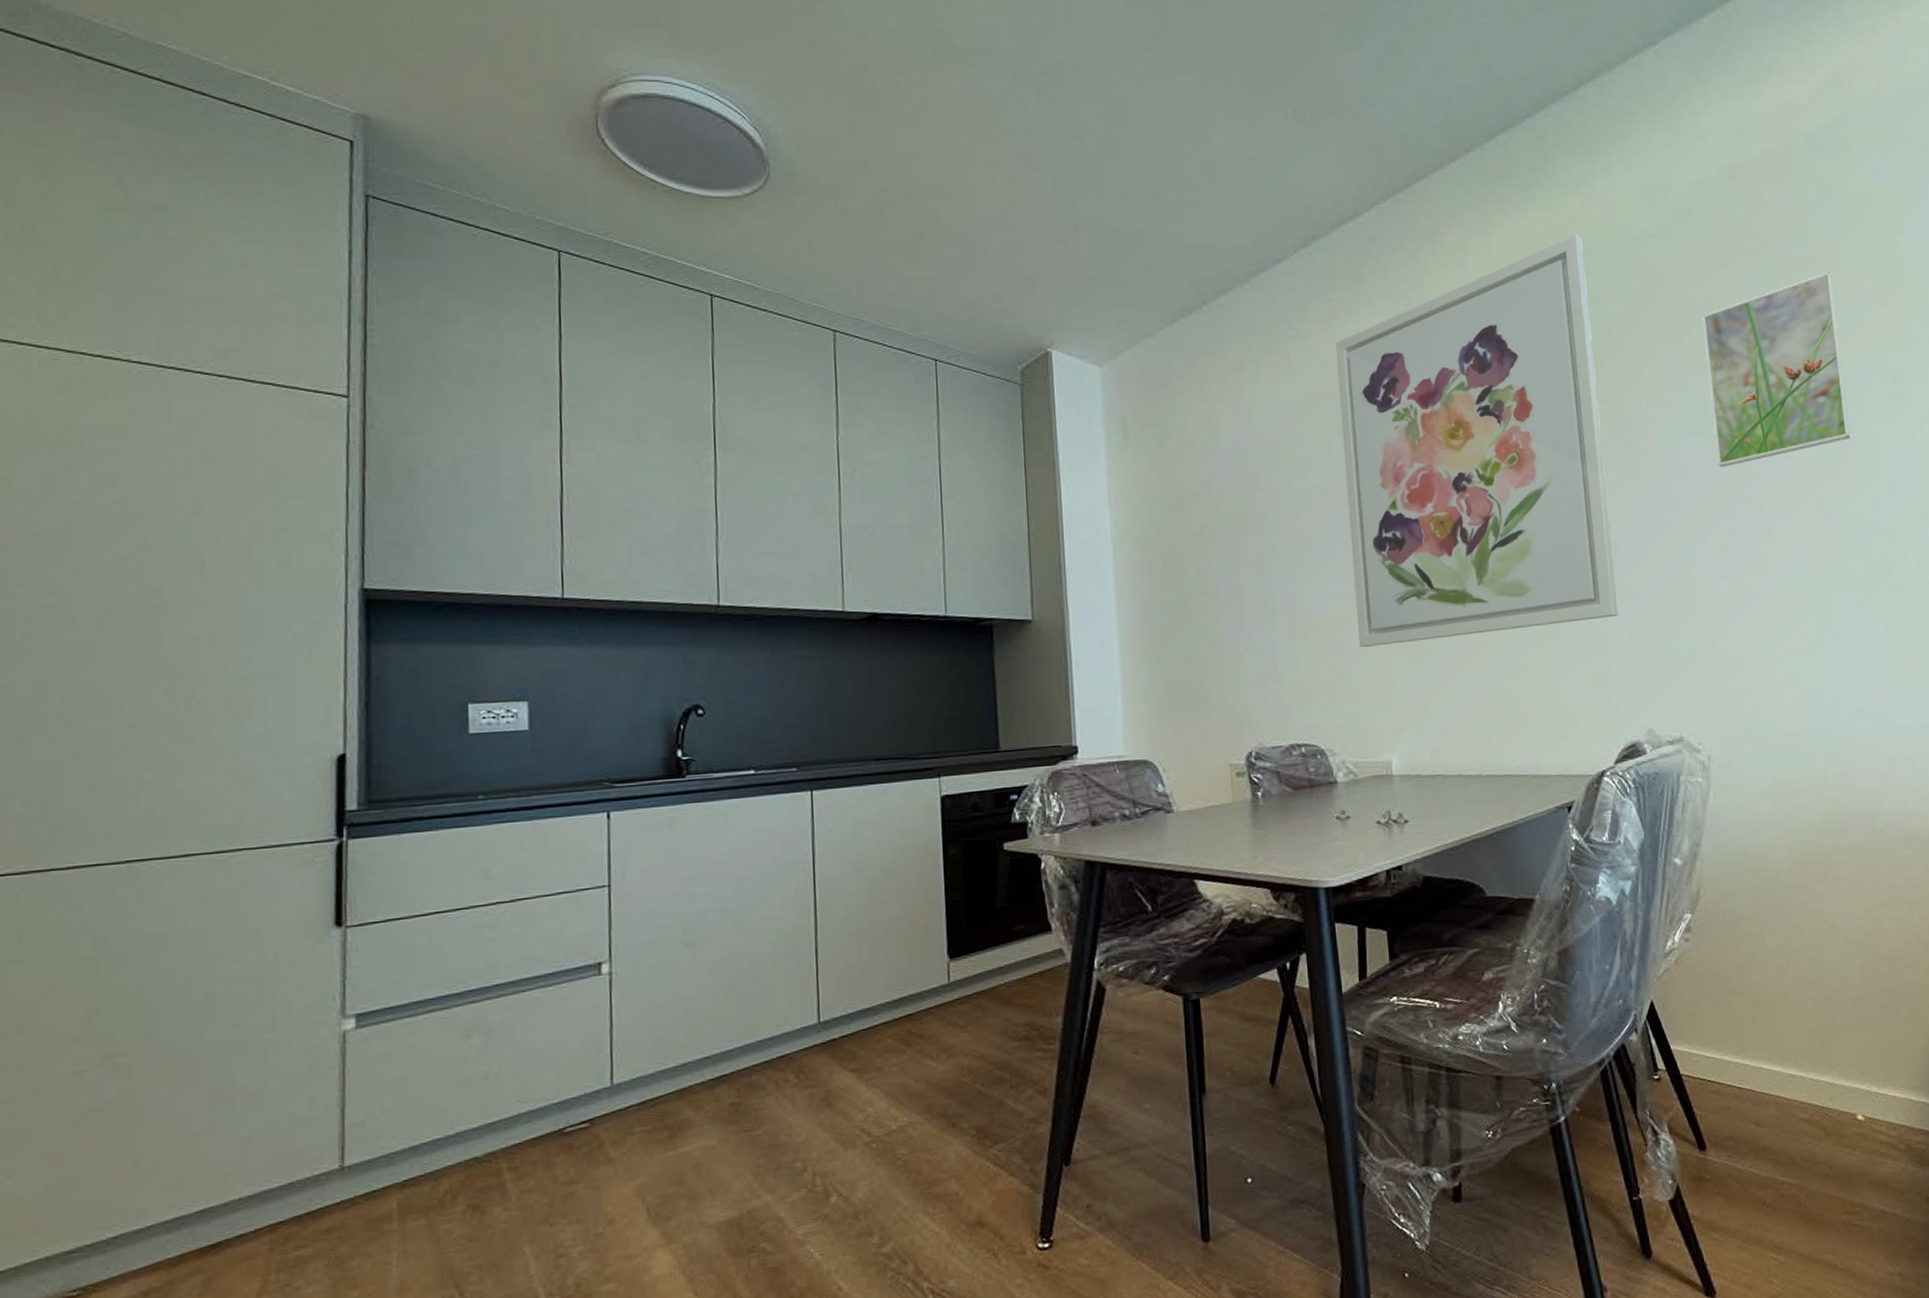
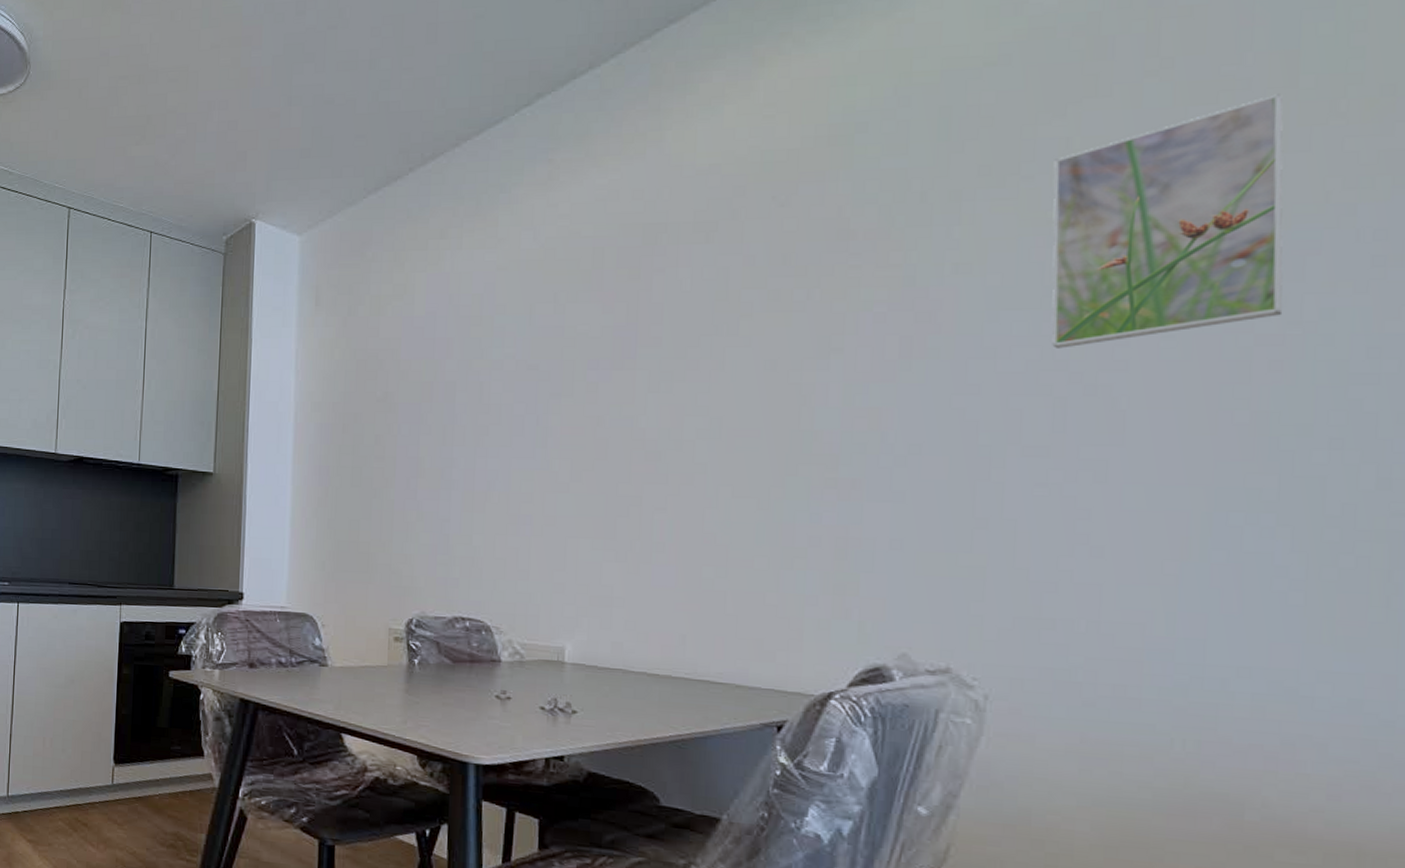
wall art: present [1335,234,1619,647] -> none [542,69,885,527]

